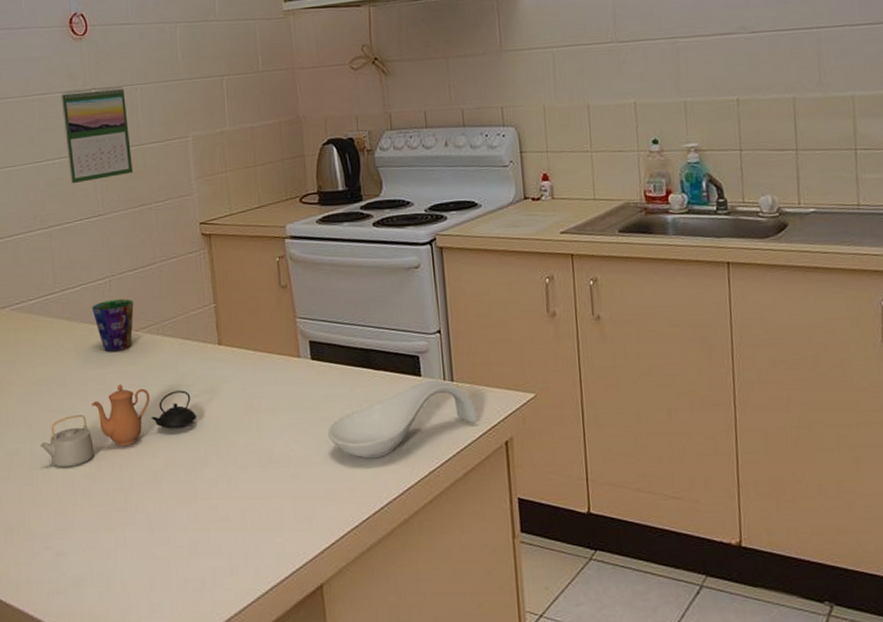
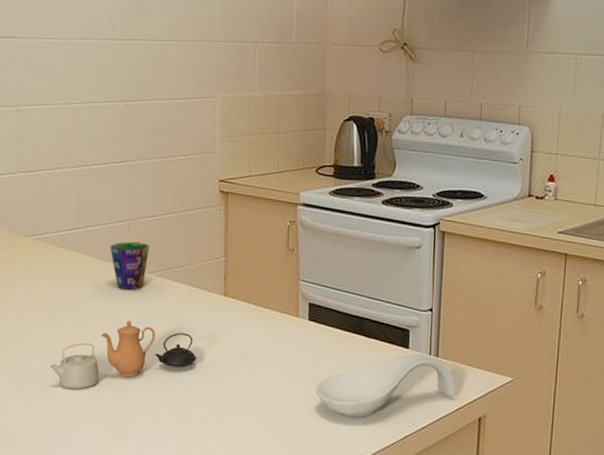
calendar: present [61,87,134,184] -> none [100,38,162,129]

